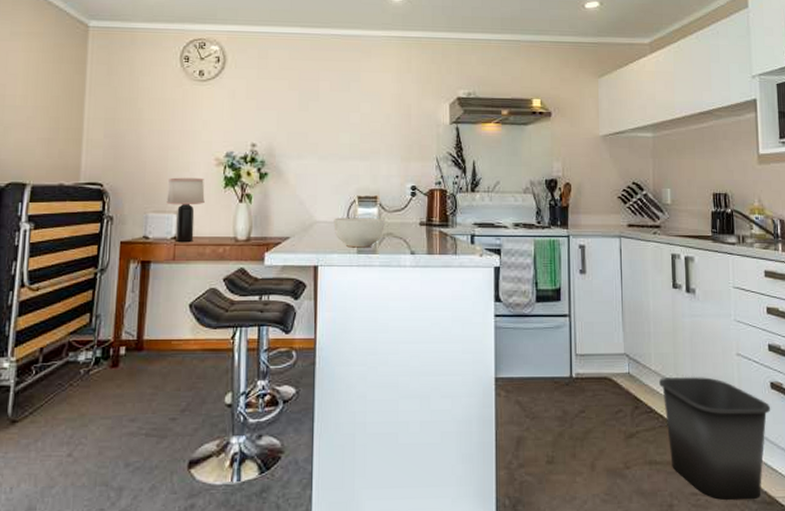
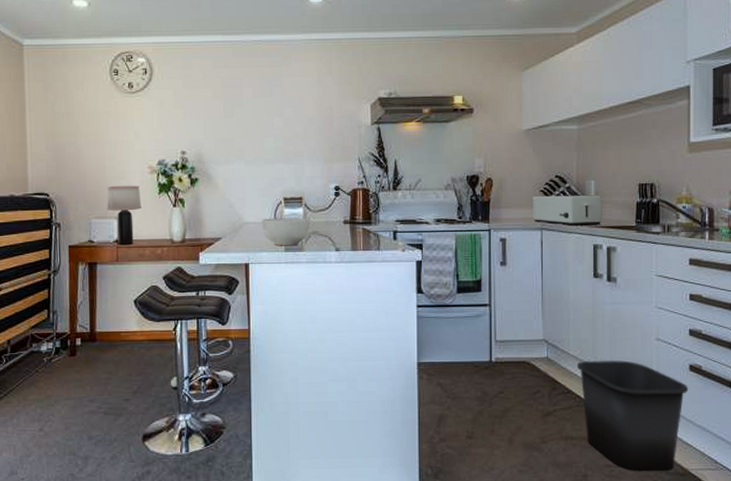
toaster: none [611,202,679,234] -> present [533,195,602,226]

